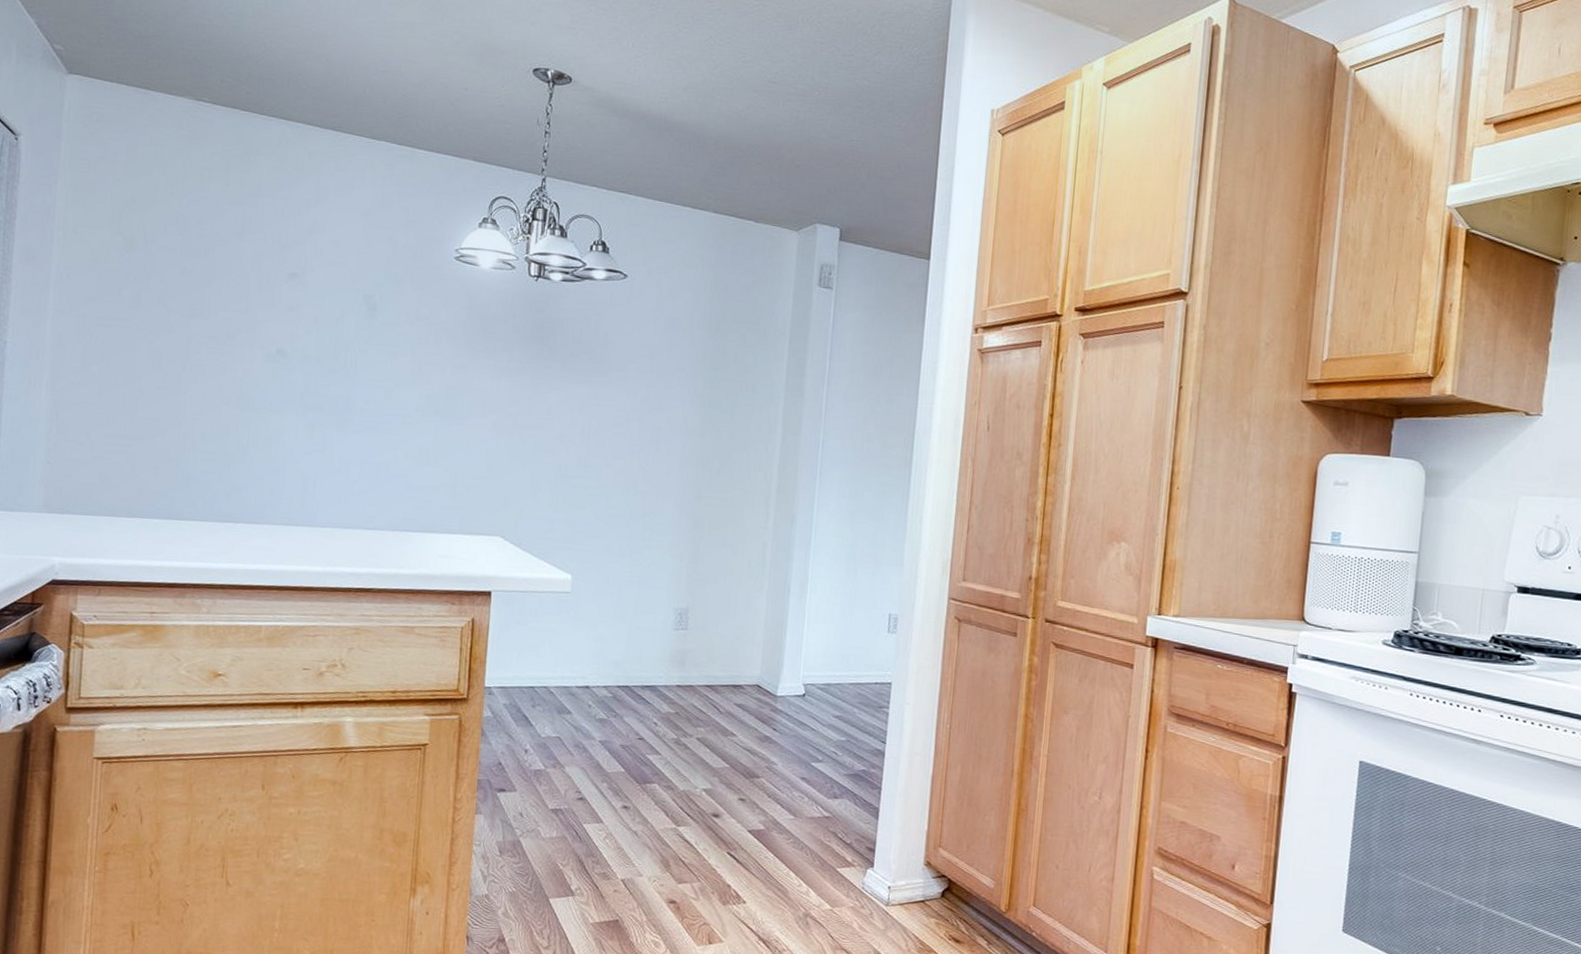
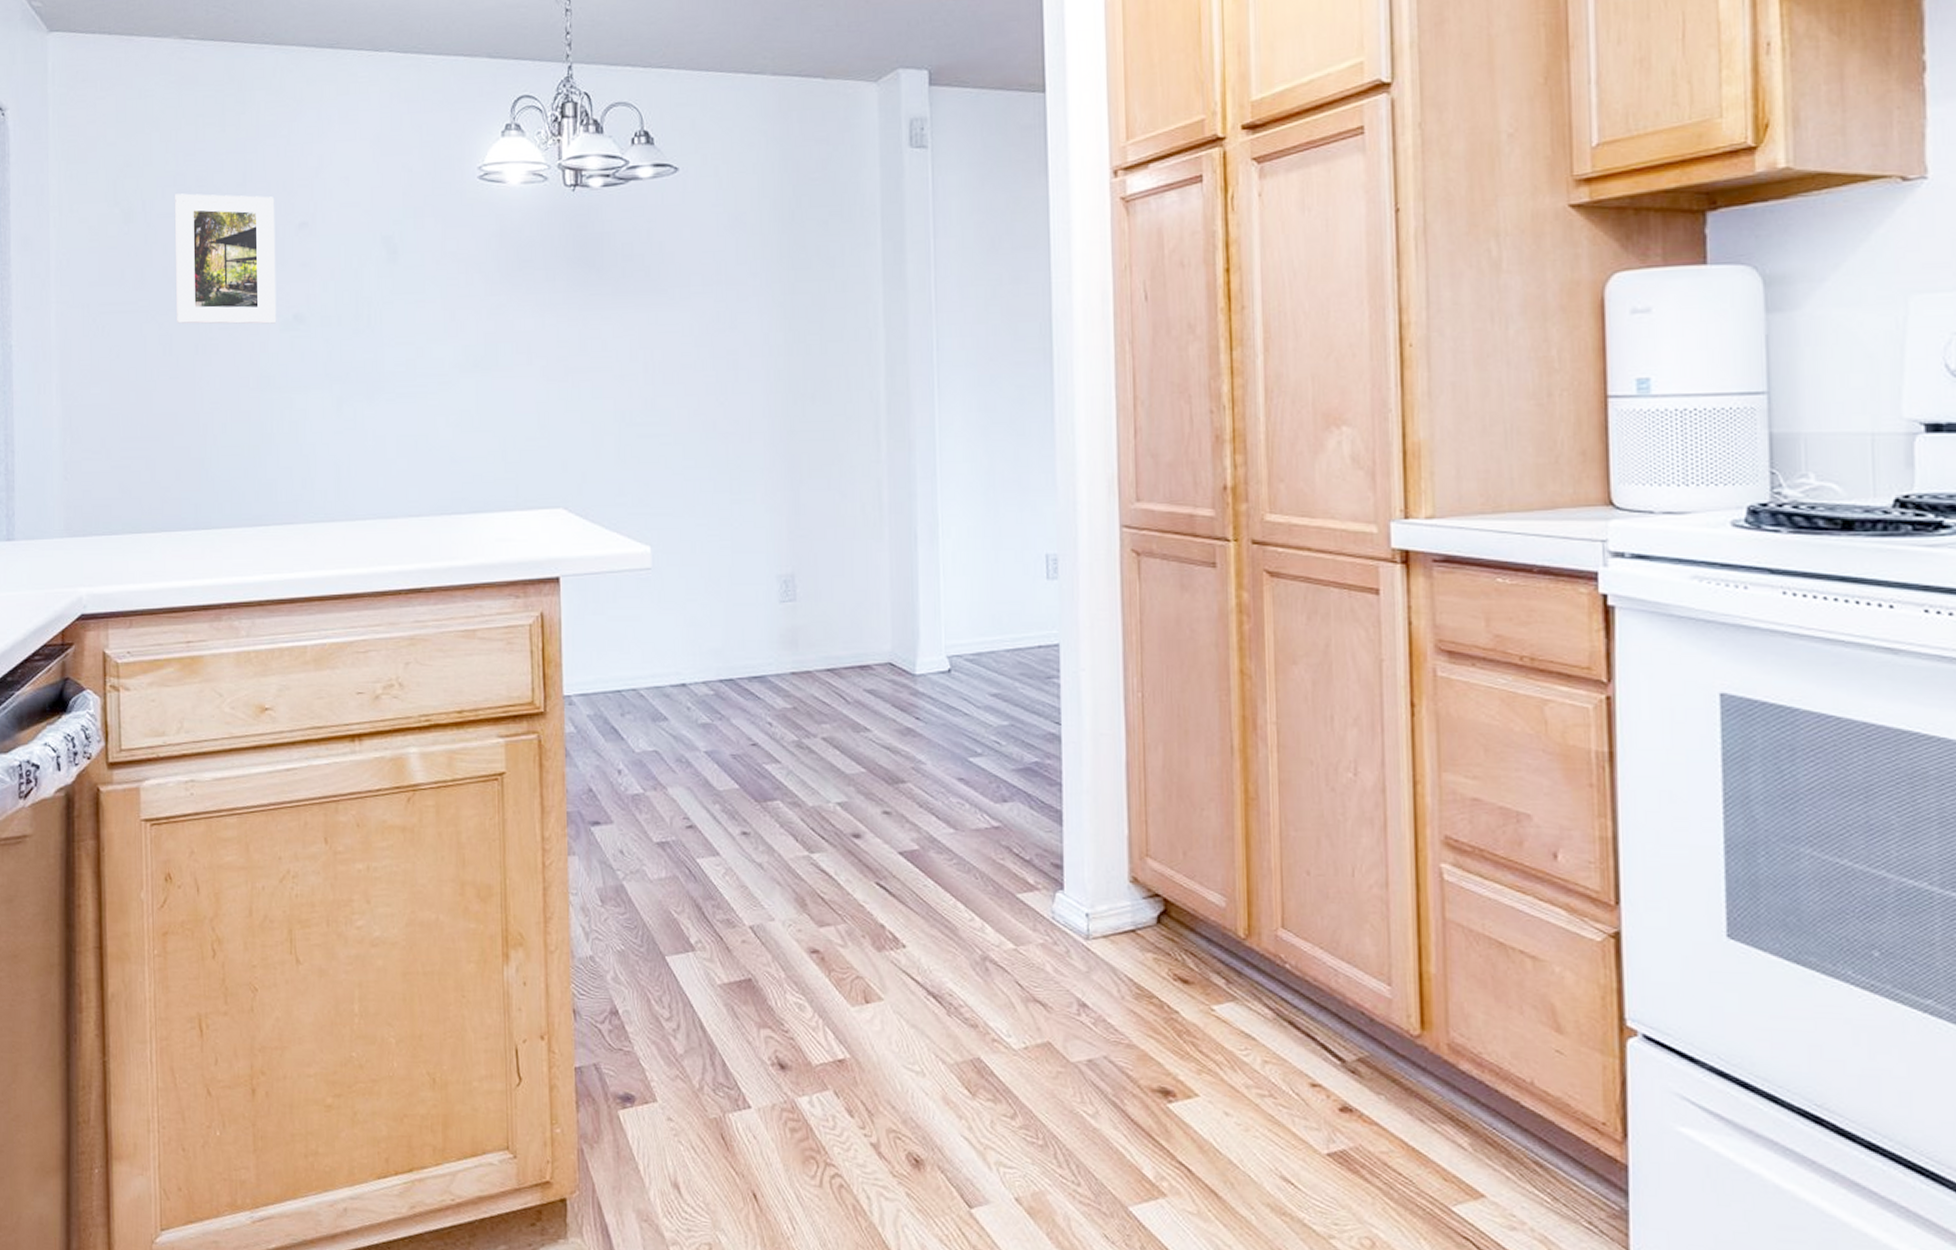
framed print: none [167,232,269,355] -> present [174,193,277,324]

